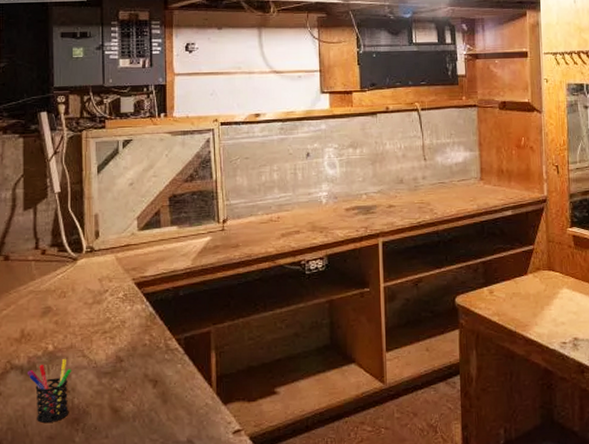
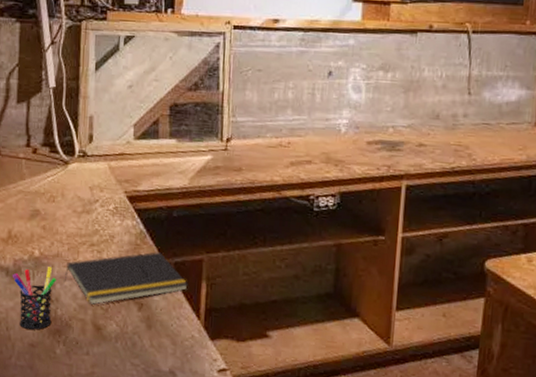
notepad: none [79,330,199,389] -> present [64,252,188,305]

